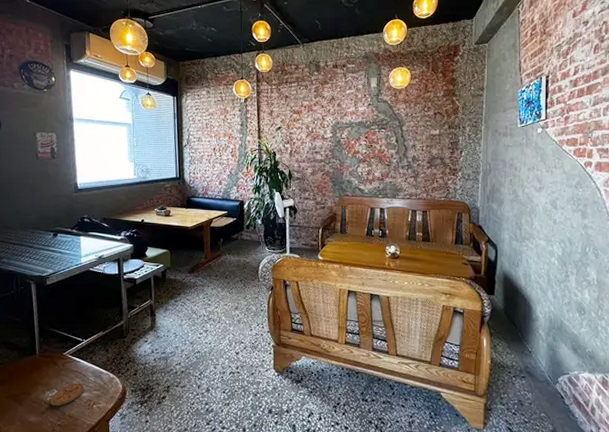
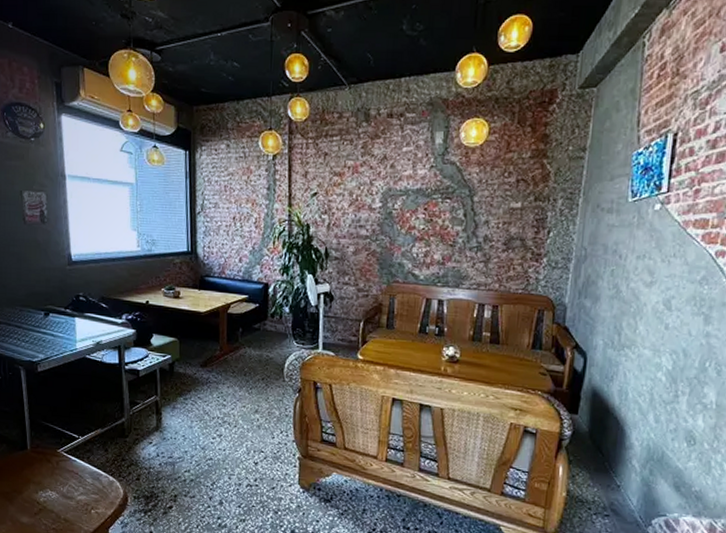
coaster: present [50,383,85,407] -> none [43,484,82,509]

